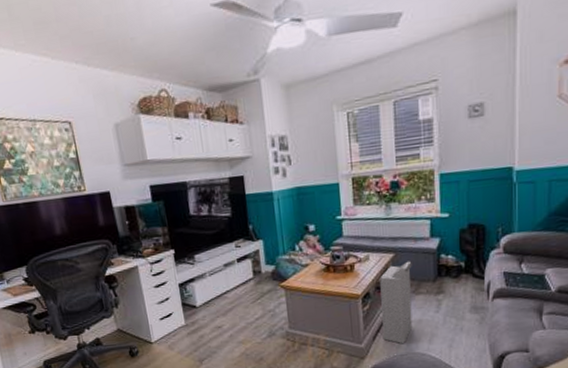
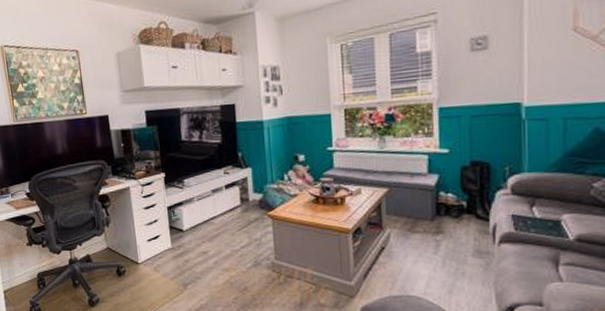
air purifier: present [380,261,413,344] -> none [372,197,408,285]

